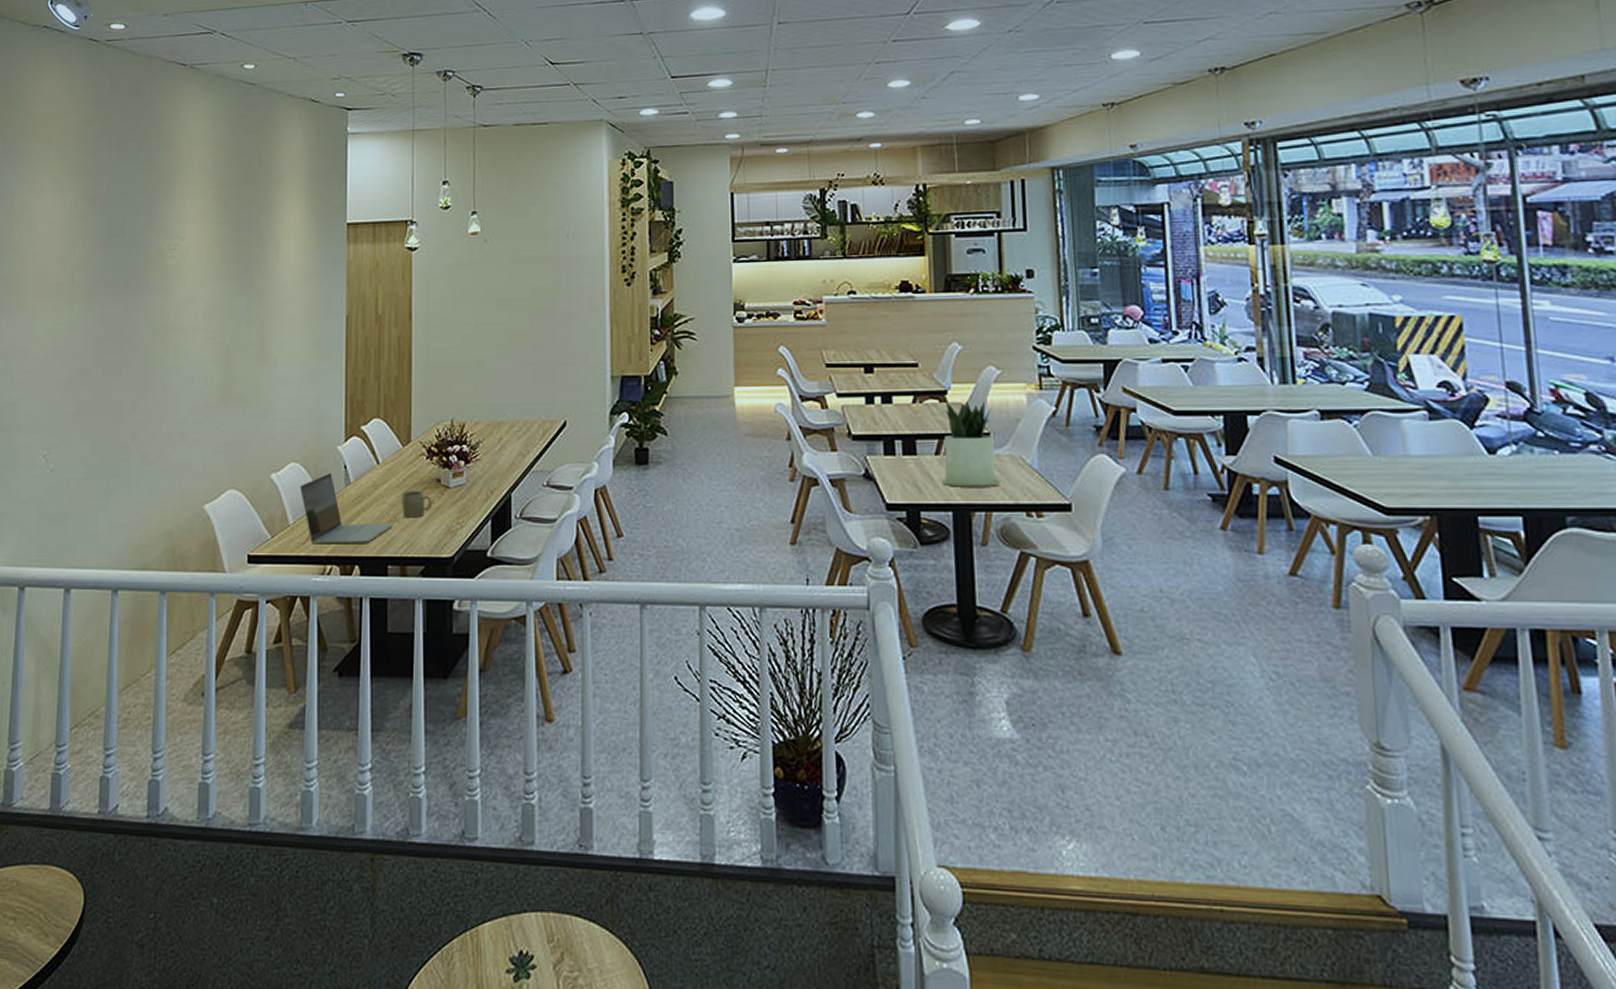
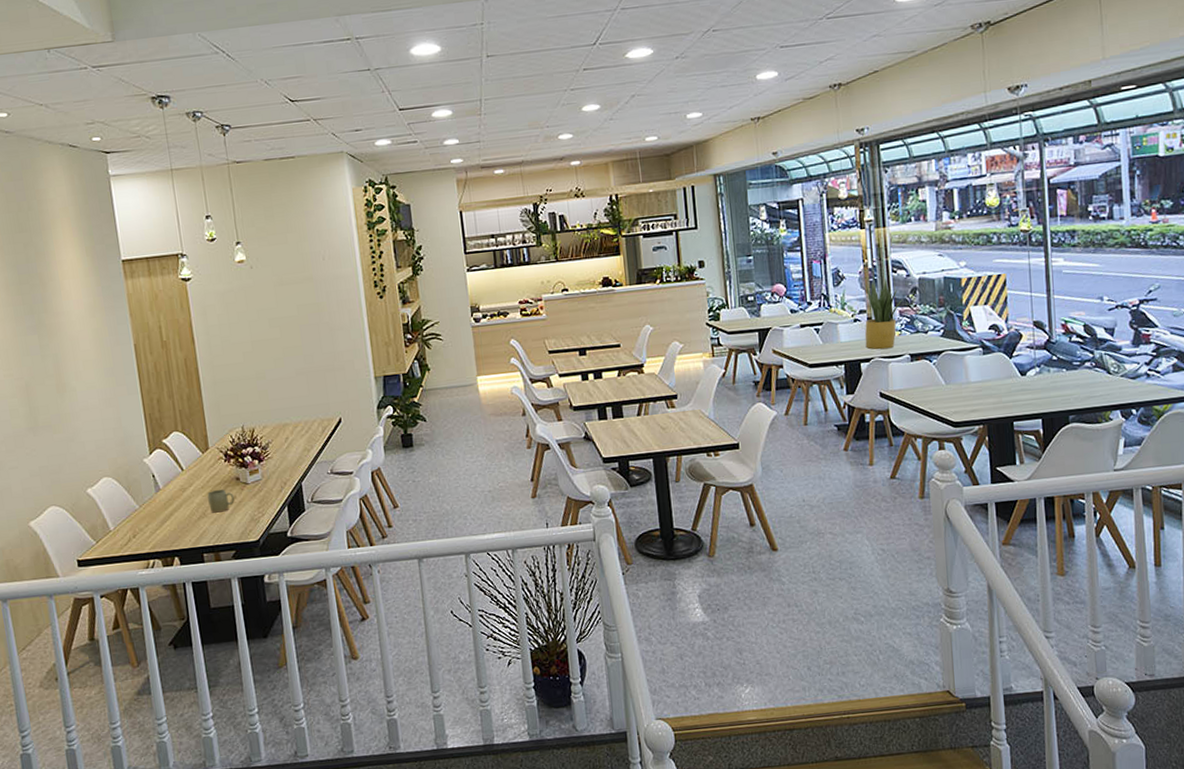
laptop: present [299,474,394,545] -> none [114,483,204,545]
planter: present [941,400,1002,487] -> none [642,369,688,440]
planter: none [1253,308,1310,401] -> present [864,277,904,350]

